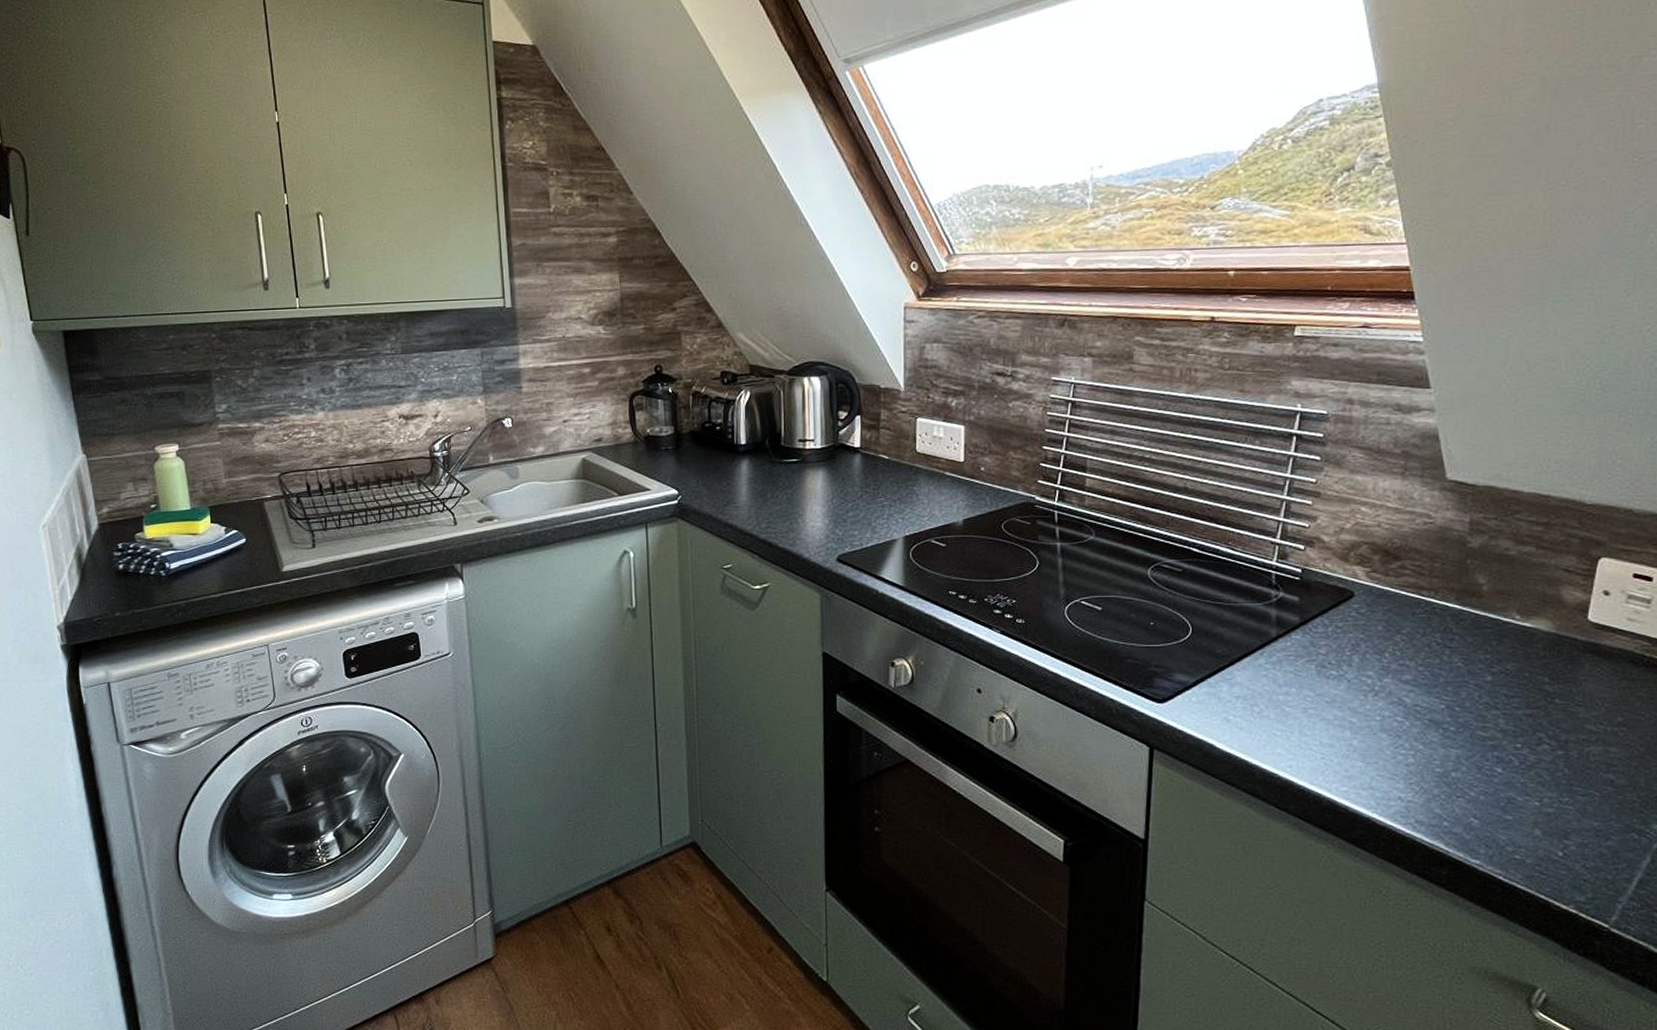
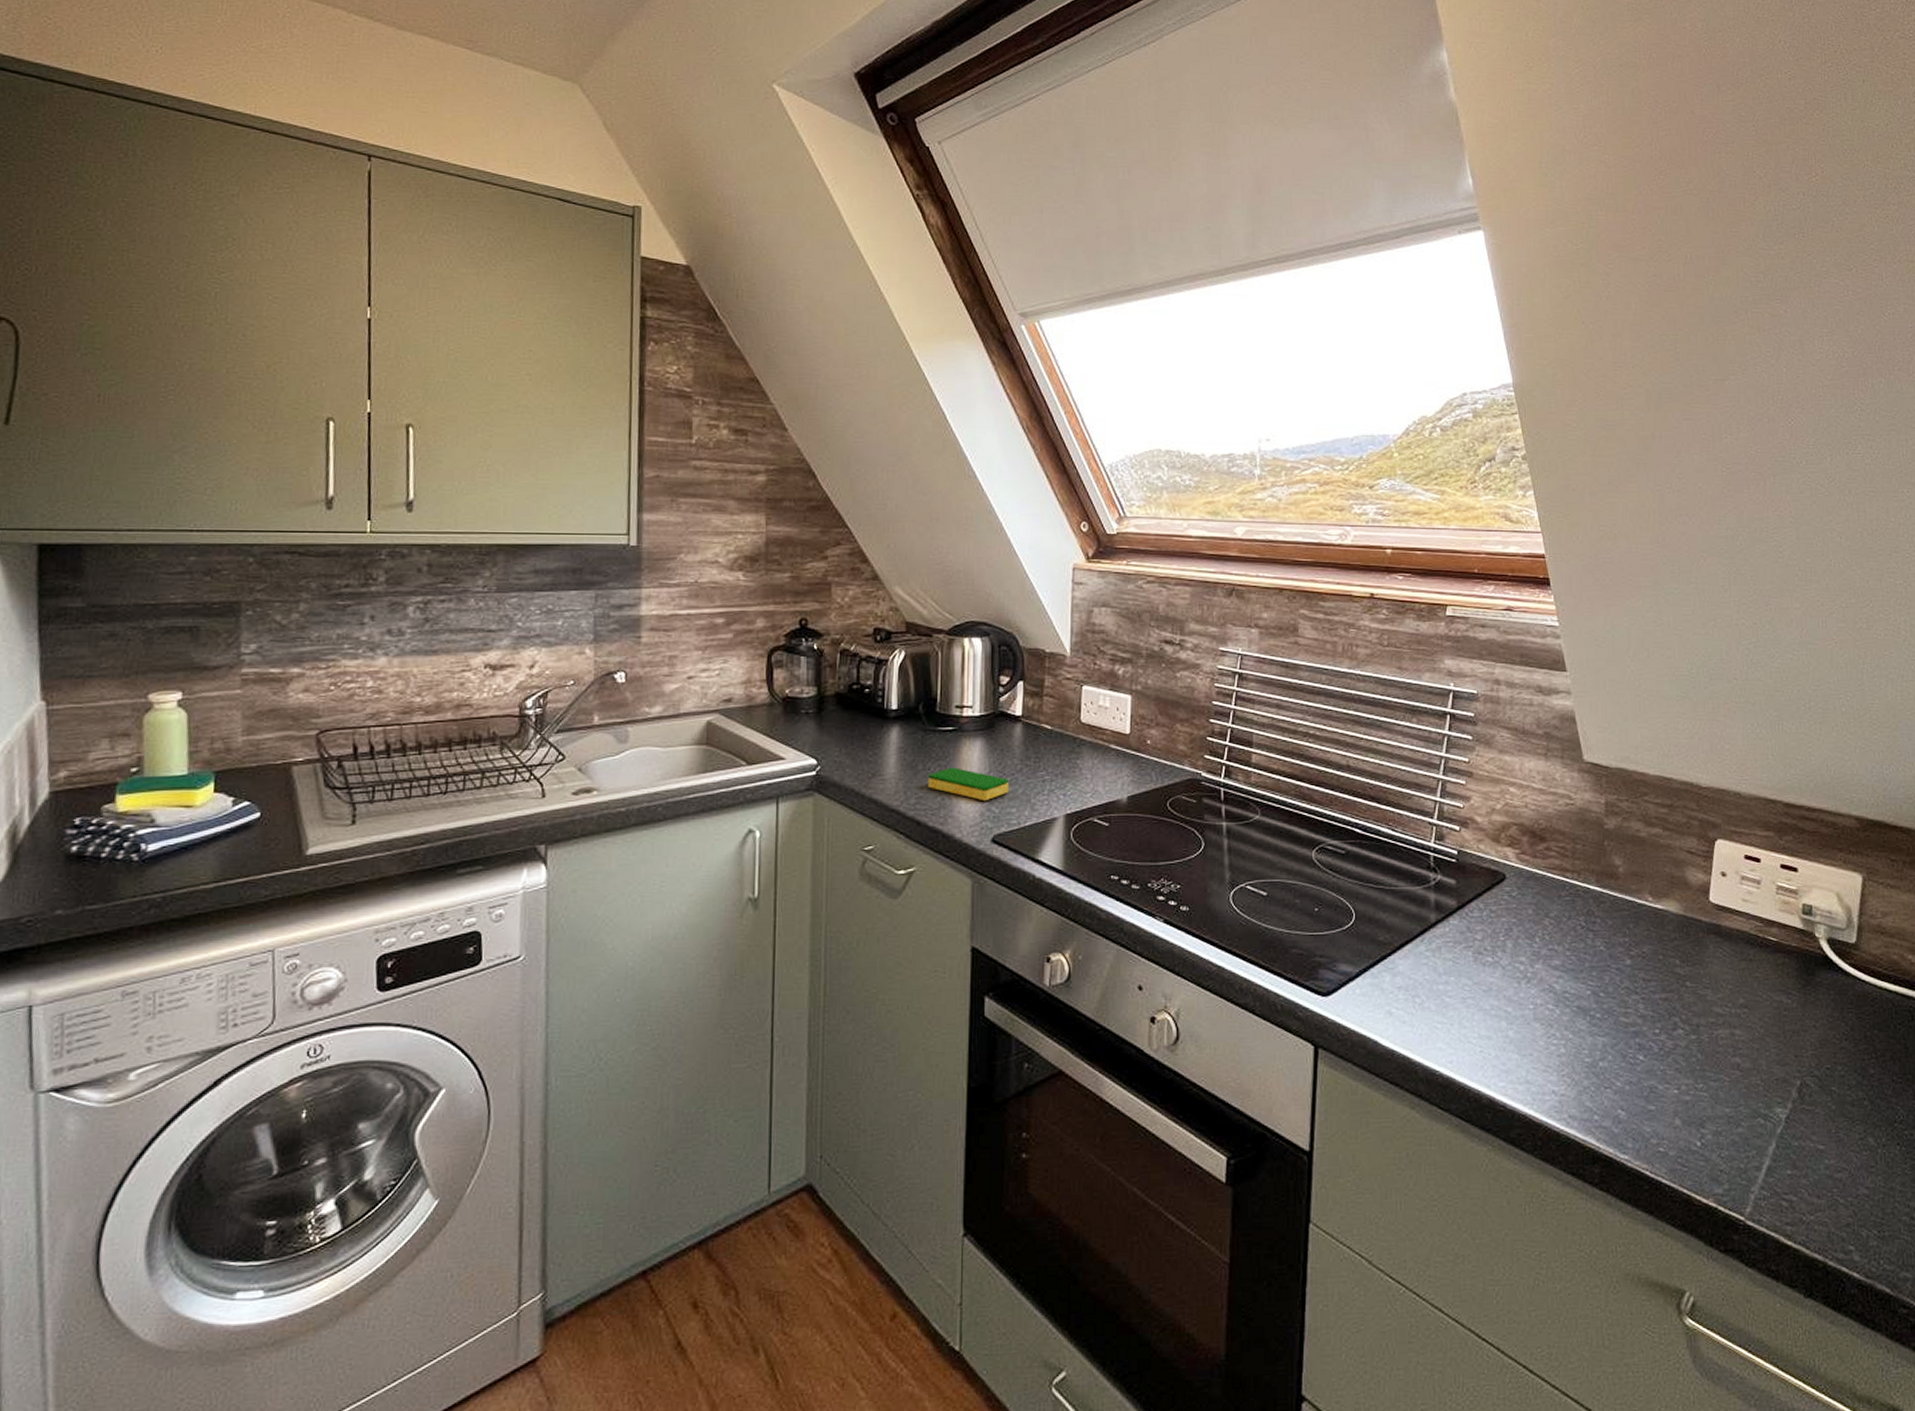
dish sponge: none [776,495,850,525] -> present [927,767,1008,802]

